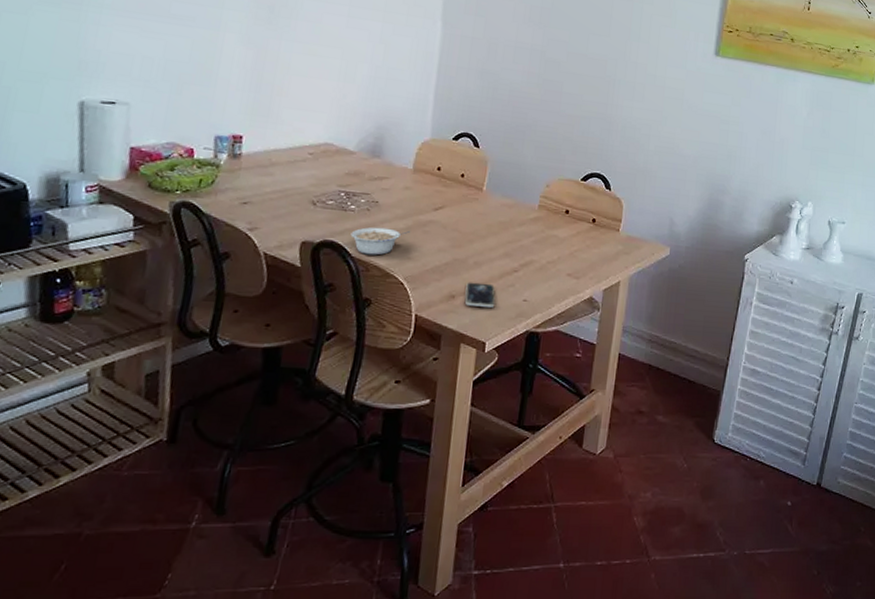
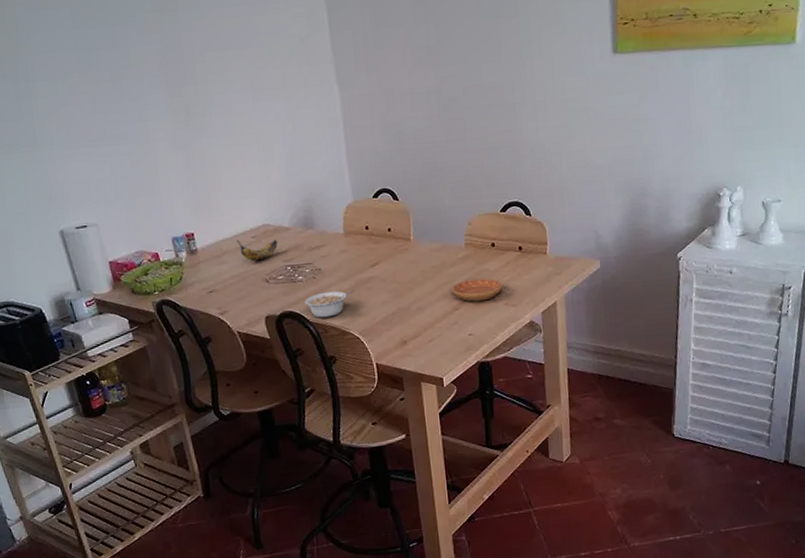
banana: none [290,152,337,181] -> present [236,239,278,262]
smartphone: present [465,282,495,307] -> none [414,325,443,348]
saucer: none [515,242,569,268] -> present [452,278,502,302]

